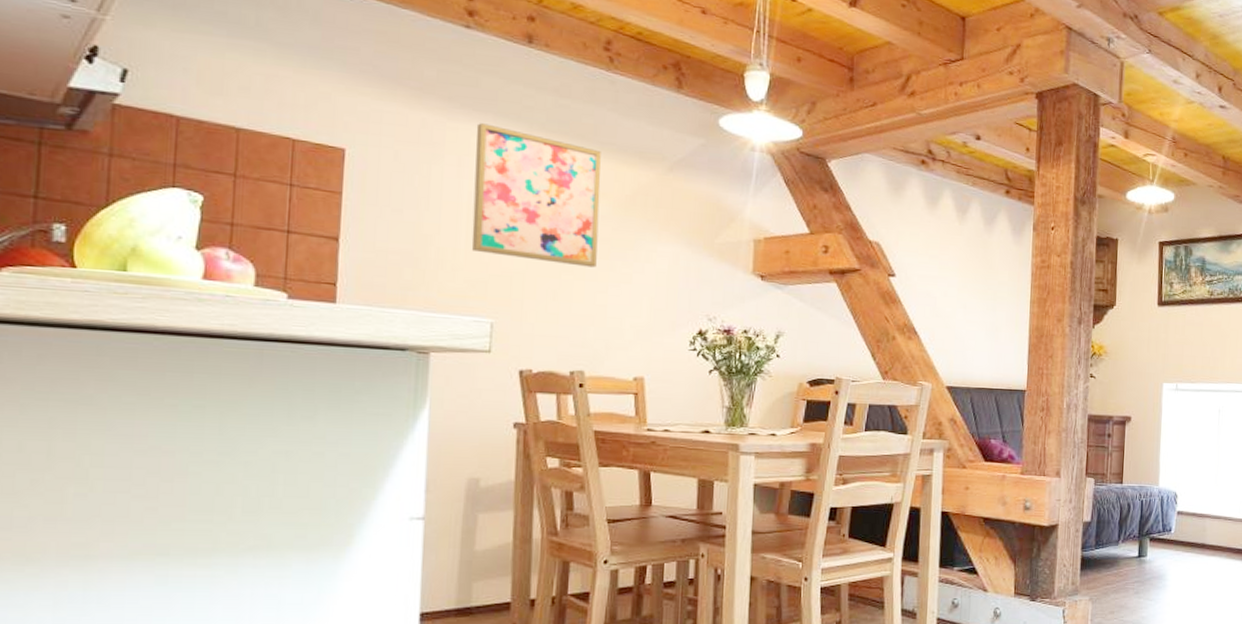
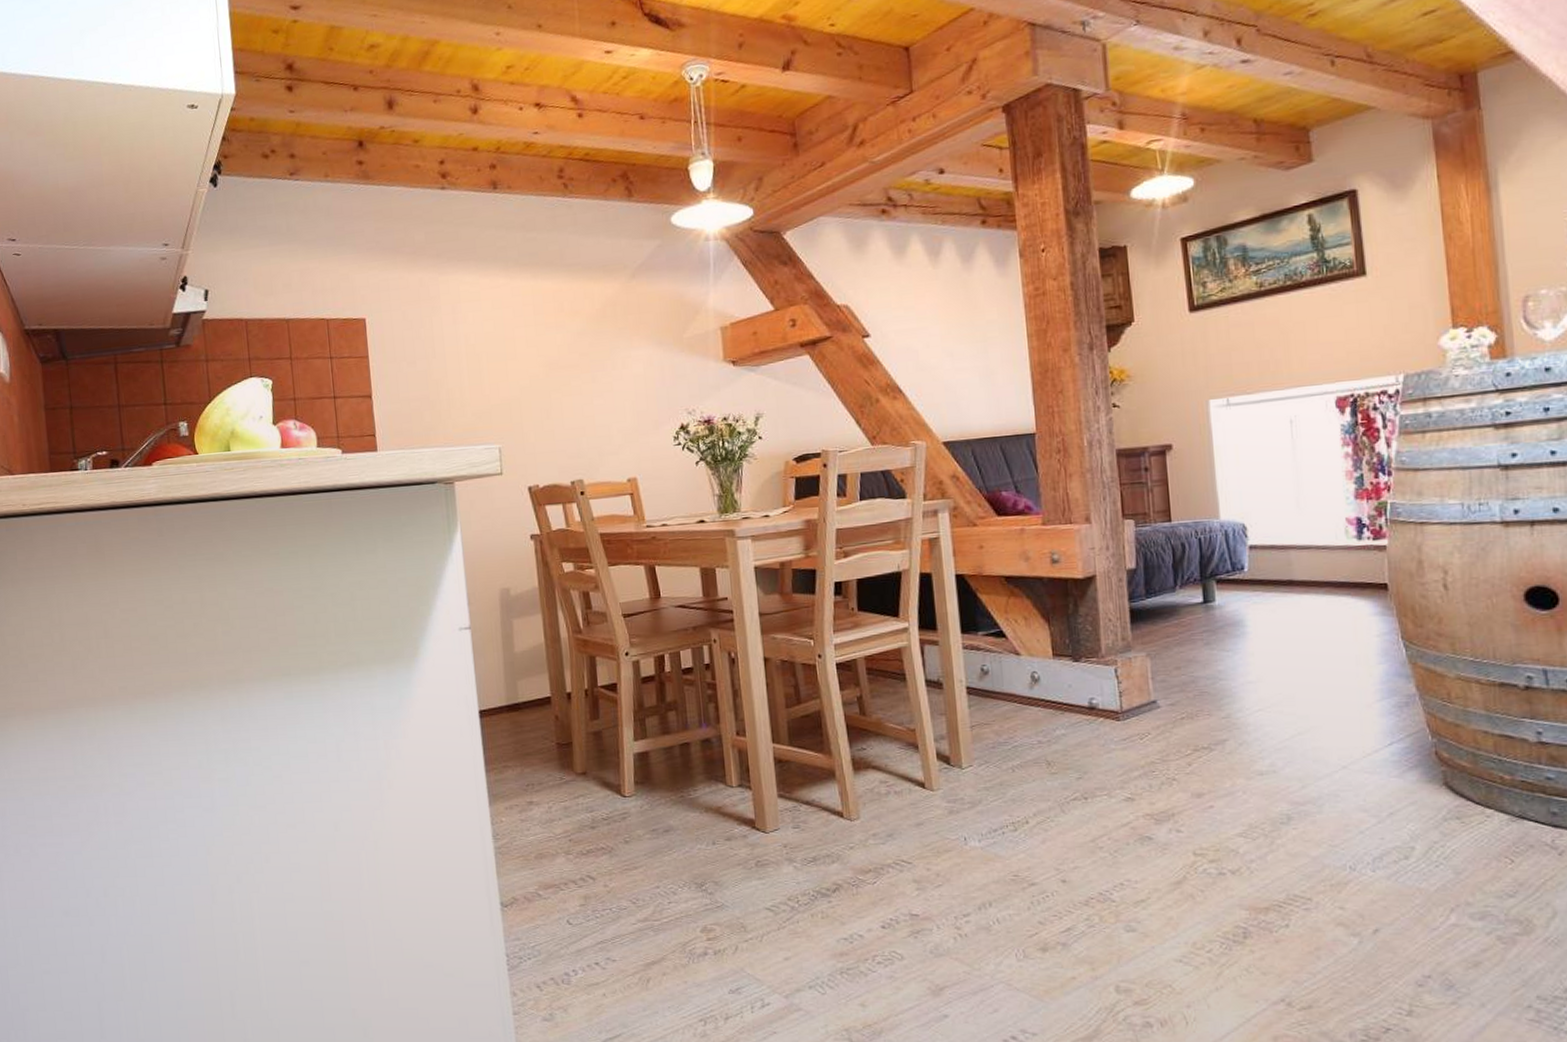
wall art: present [471,123,601,268] -> none [462,270,580,387]

